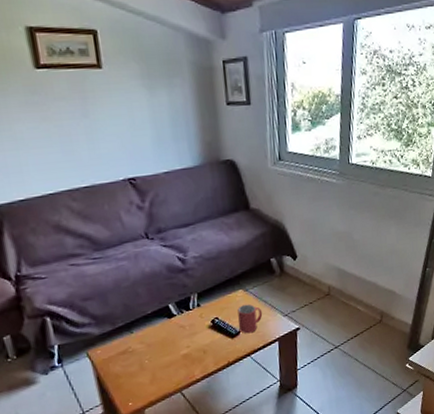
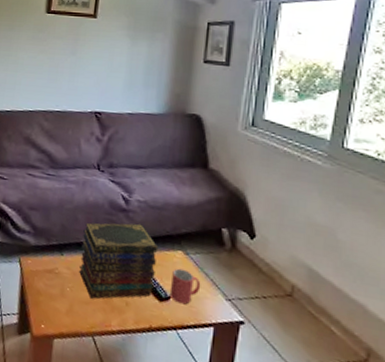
book stack: none [147,278,225,361] -> present [79,222,159,300]

